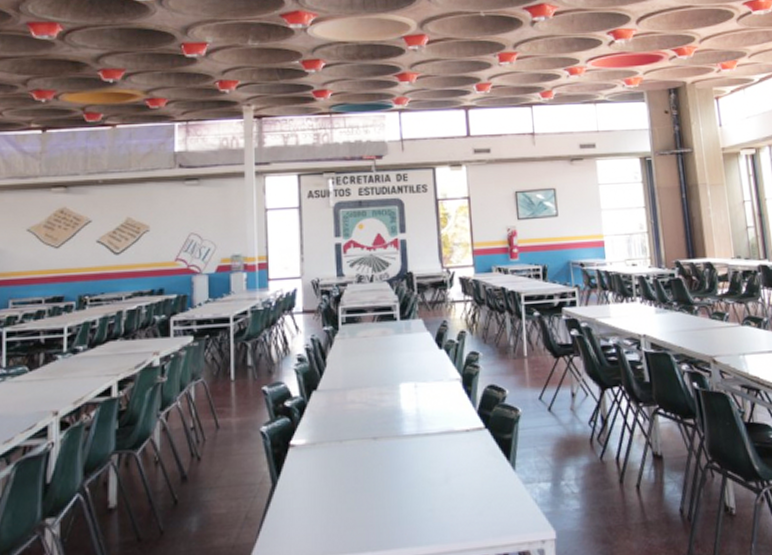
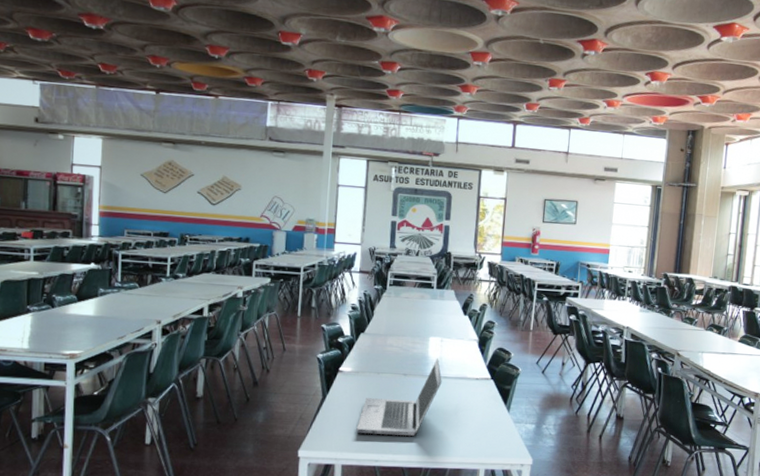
laptop: none [320,411,423,528] -> present [356,358,442,436]

